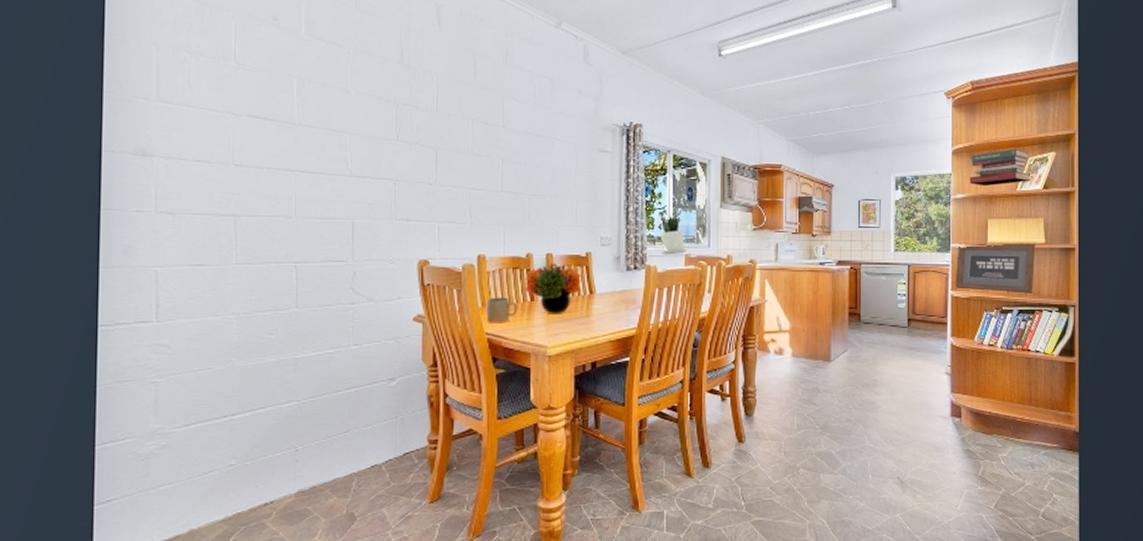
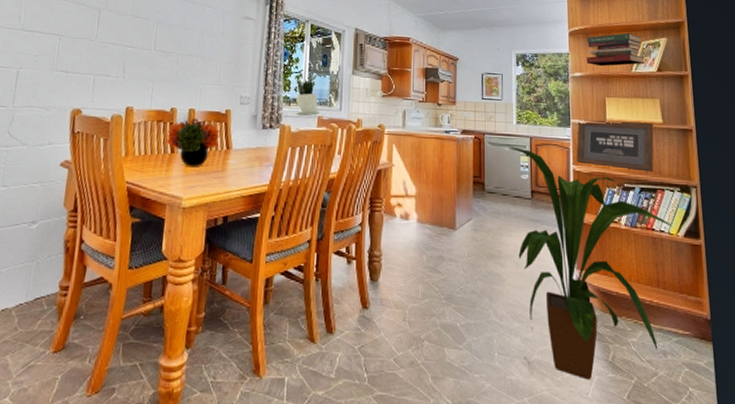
mug: present [486,297,518,324] -> none [128,147,159,173]
house plant: none [886,276,1048,494] -> present [509,147,673,380]

